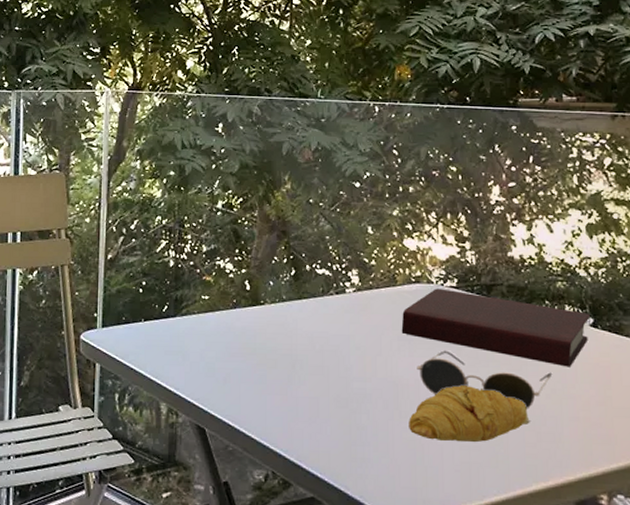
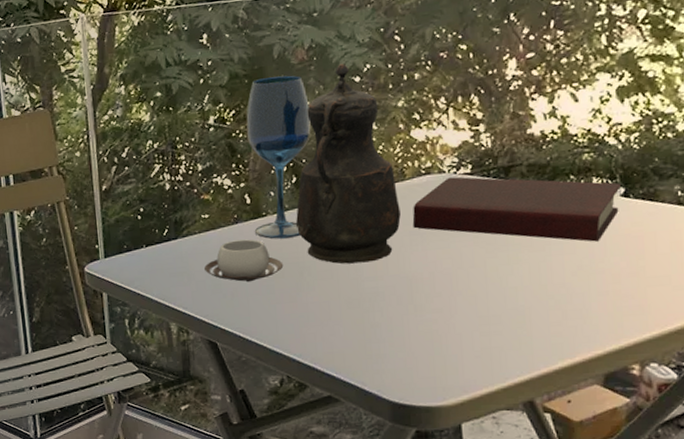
cup: none [200,325,277,369] -> present [204,239,284,283]
wineglass: none [251,172,312,329] -> present [246,75,311,239]
coffeepot: none [292,168,391,363] -> present [296,63,401,264]
croissant: present [409,385,530,443] -> none [424,272,555,330]
sunglasses: present [417,350,553,409] -> none [431,239,579,289]

